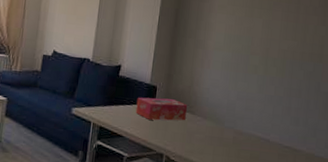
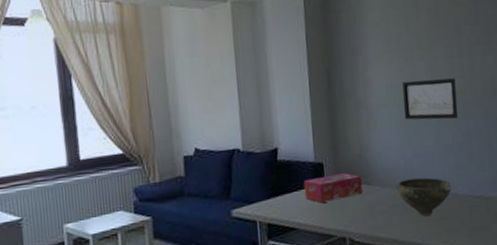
bowl: none [215,117,266,153] -> present [396,177,452,216]
wall art: none [235,33,288,75] -> present [402,78,459,120]

